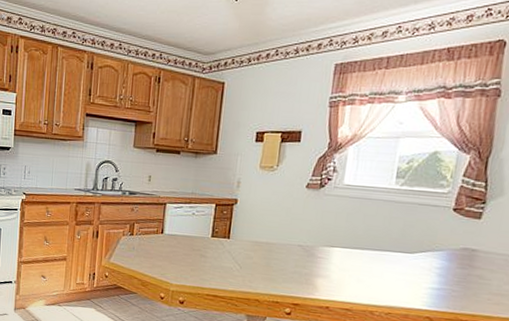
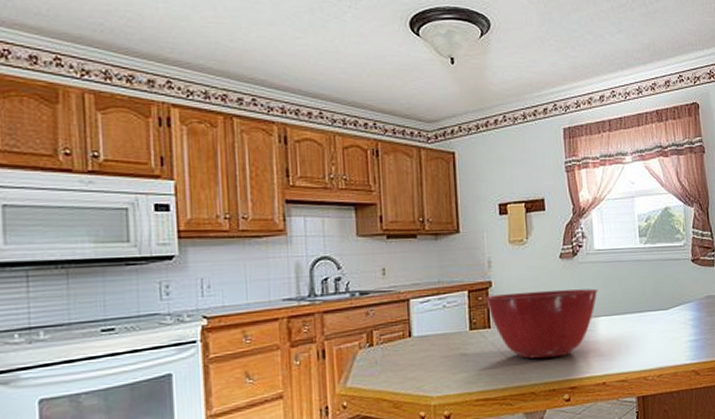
mixing bowl: none [229,211,340,275] -> present [484,288,599,359]

